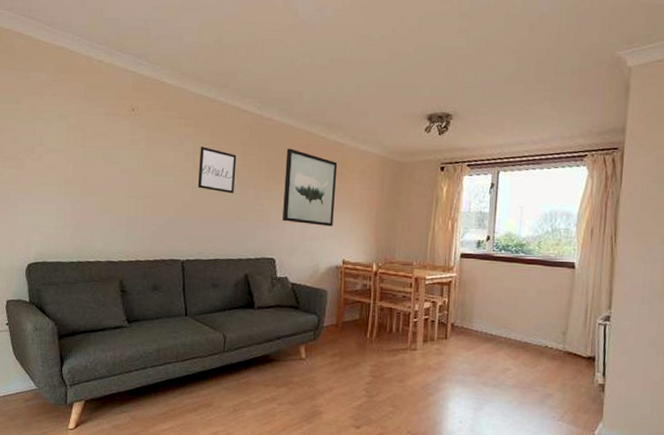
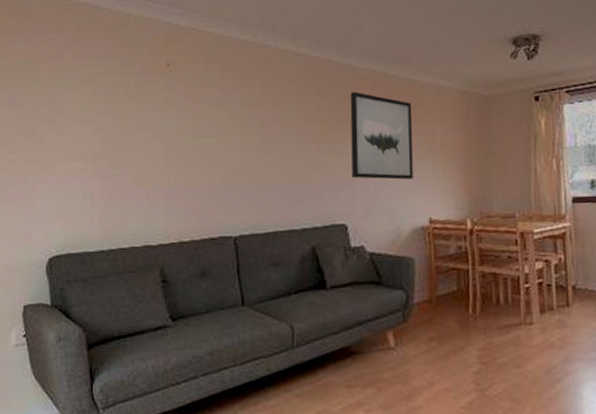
wall art: present [197,146,237,194] -> none [247,99,292,151]

